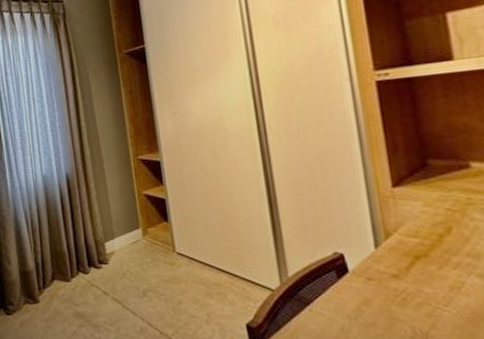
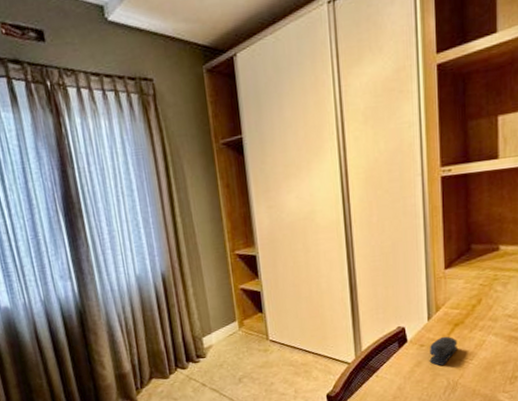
stapler: none [381,270,423,308] -> present [429,336,458,366]

